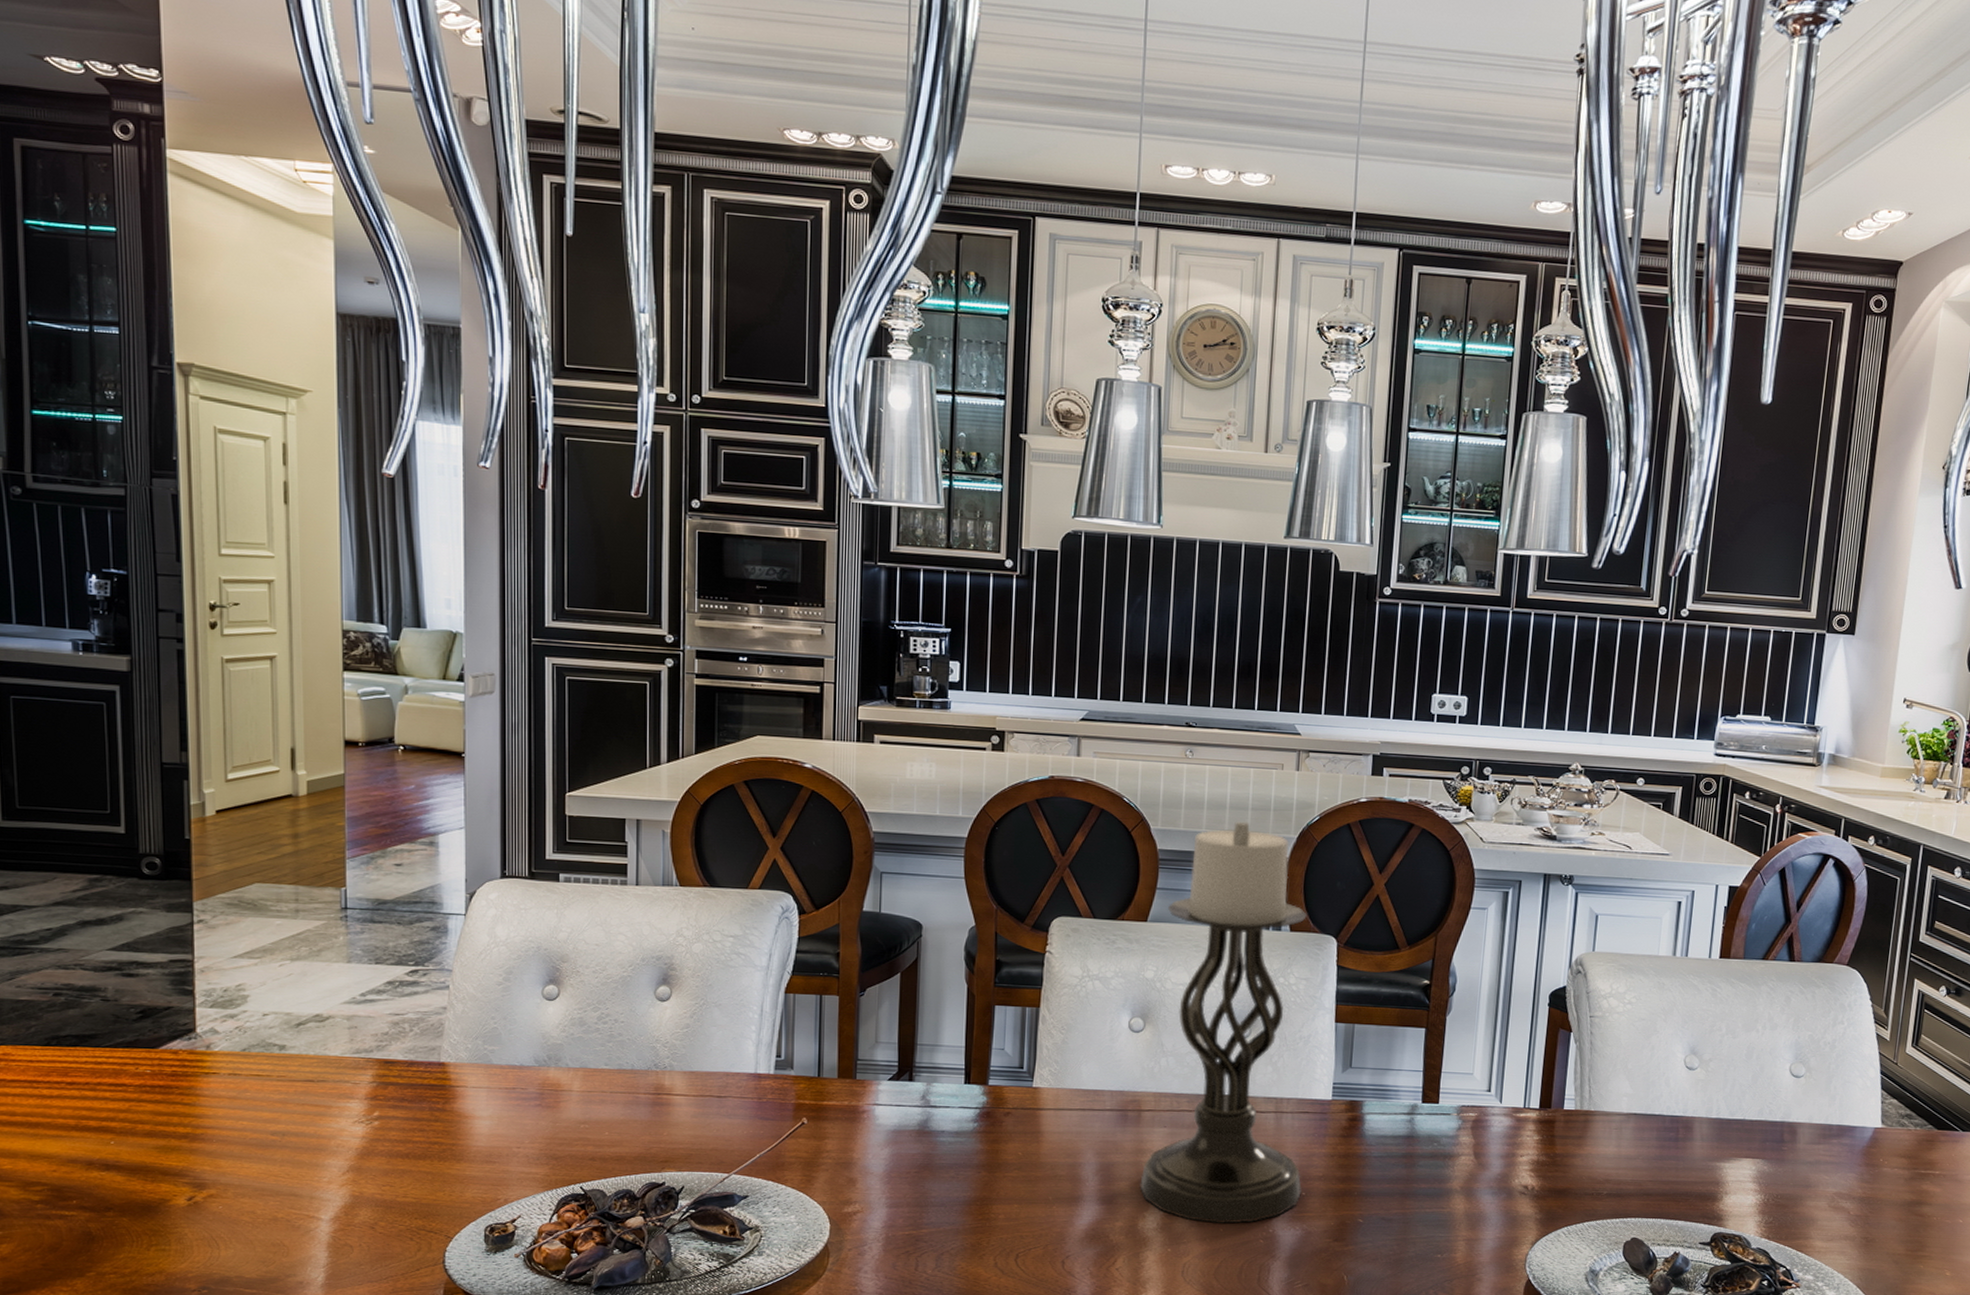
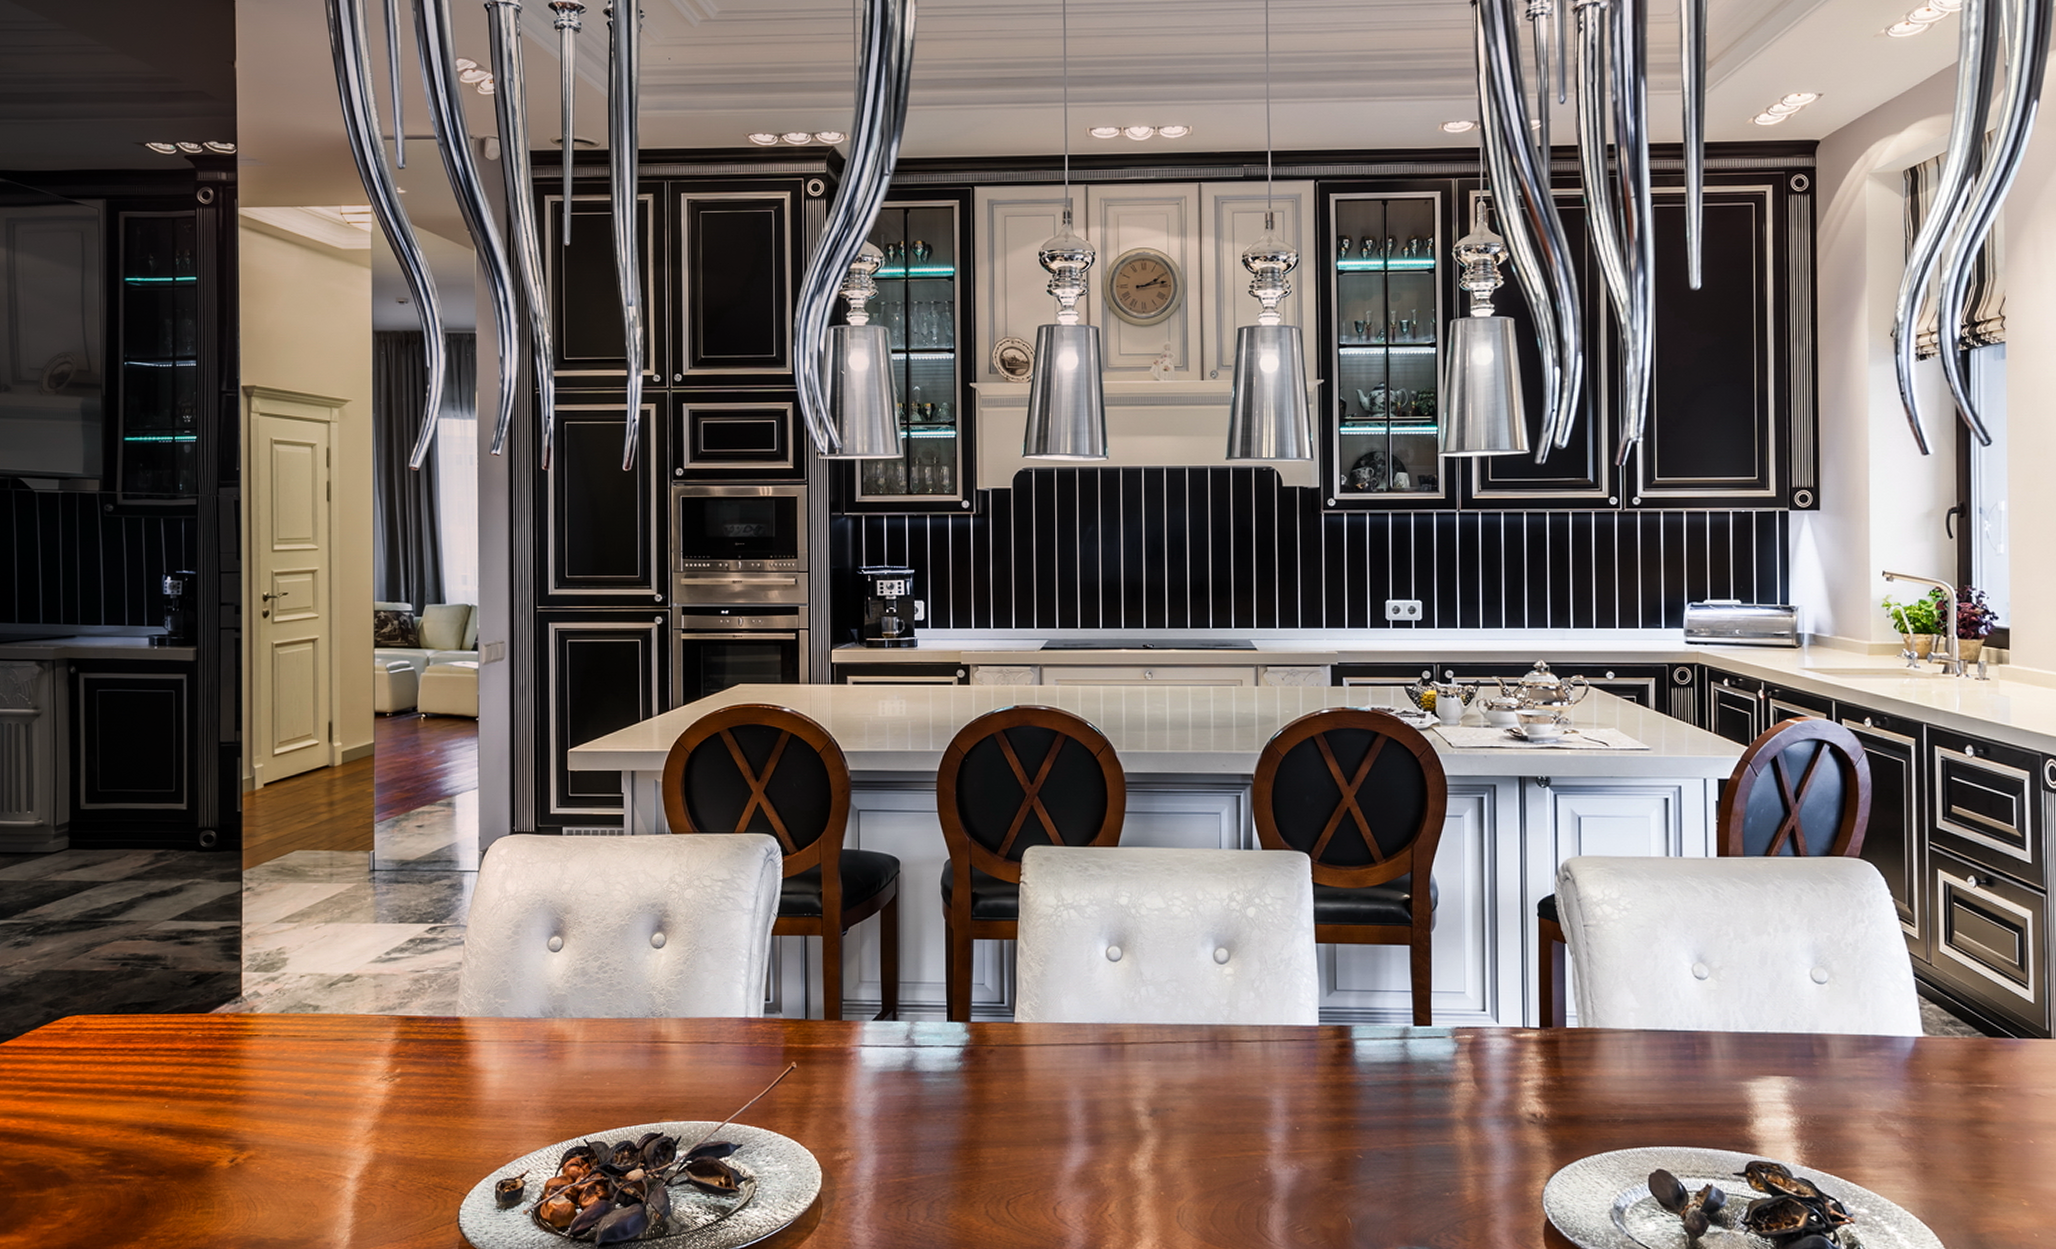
candle holder: present [1140,821,1307,1225] -> none [1128,740,1295,1164]

